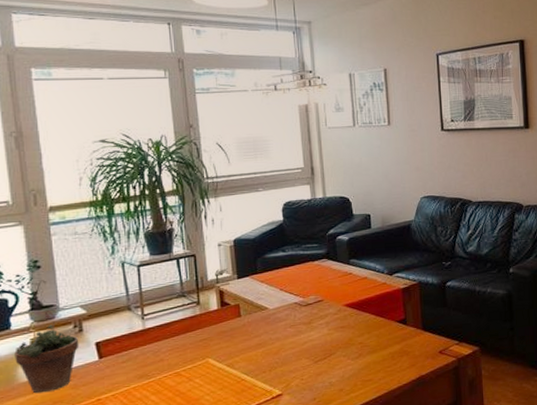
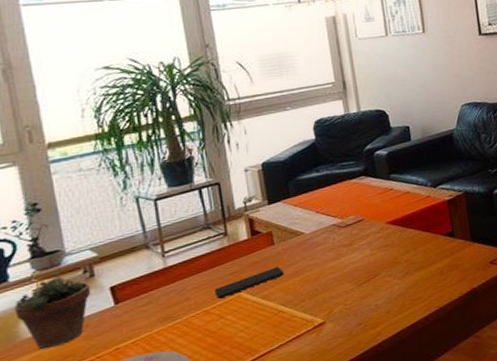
smartphone: none [186,338,248,363] -> present [214,266,284,299]

